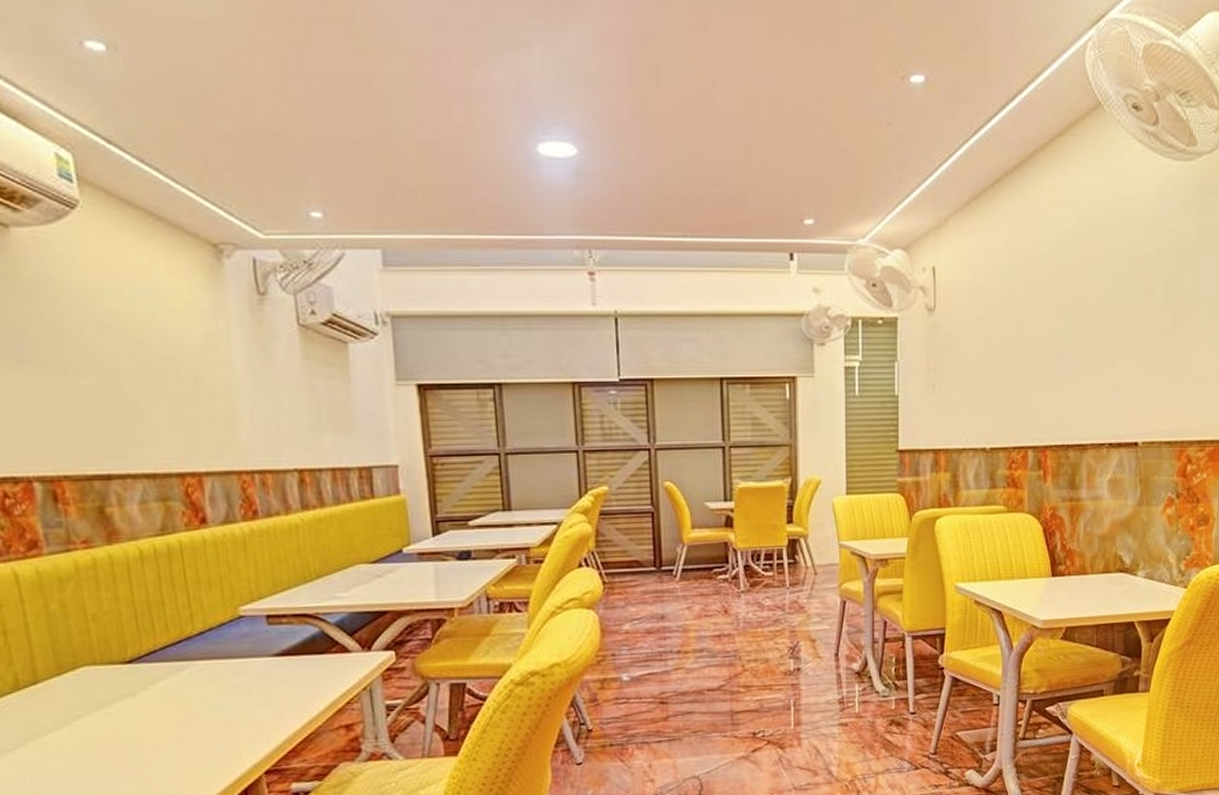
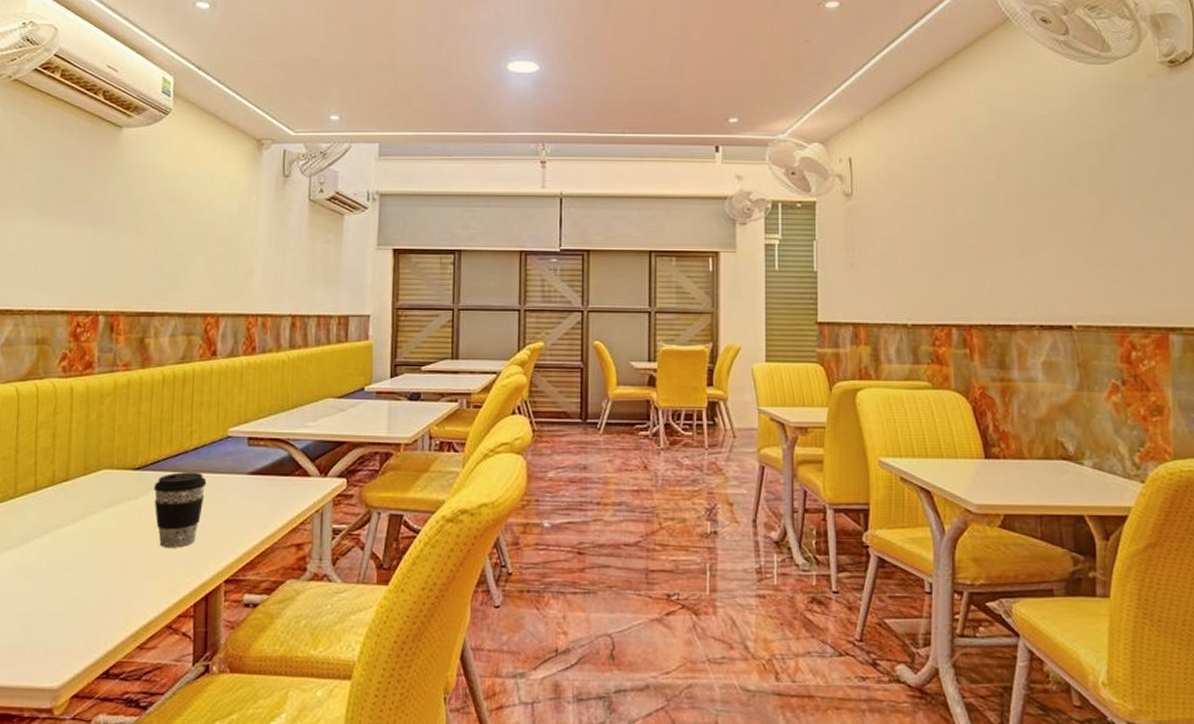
coffee cup: none [154,660,223,745] -> present [153,472,207,548]

